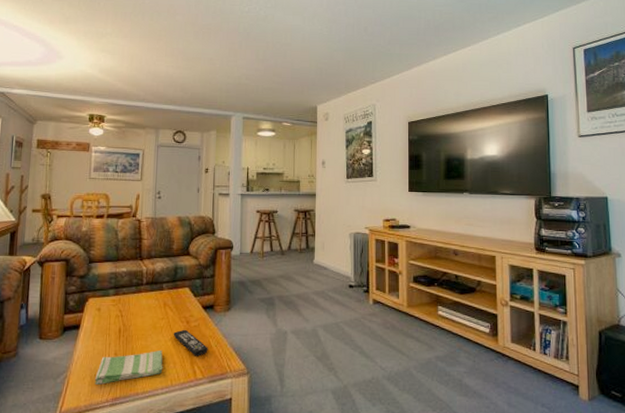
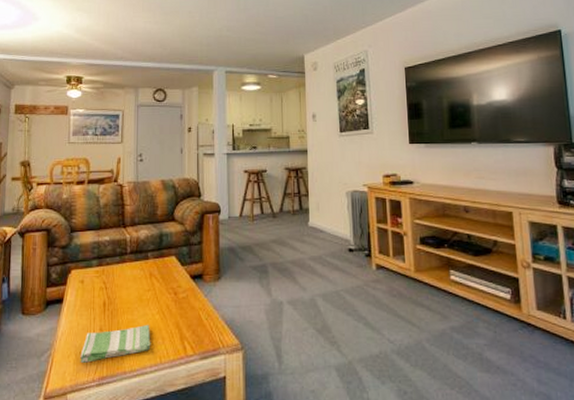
remote control: present [173,329,208,356] -> none [160,301,198,331]

